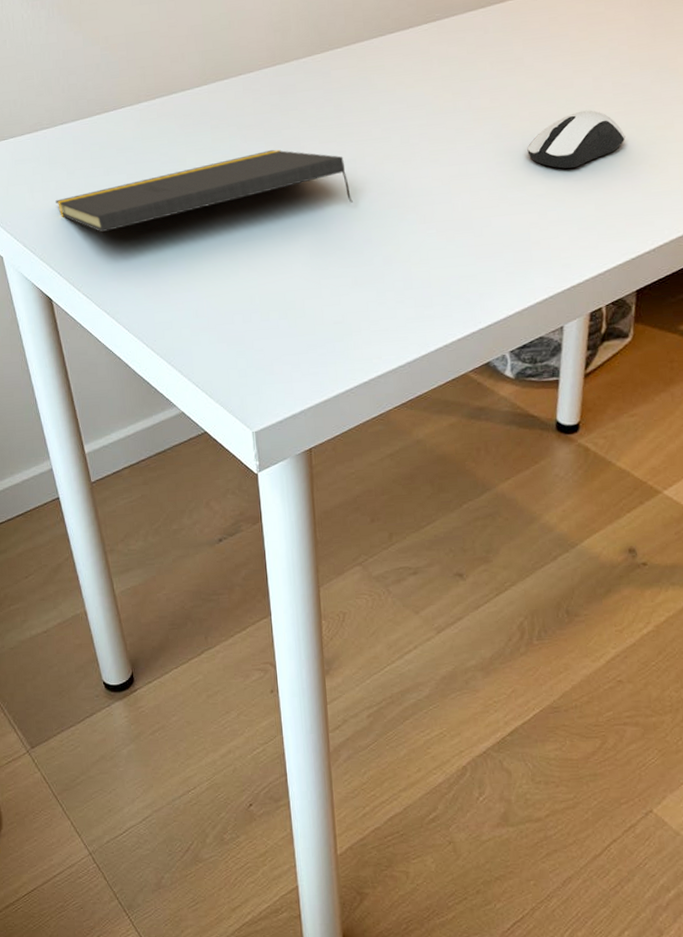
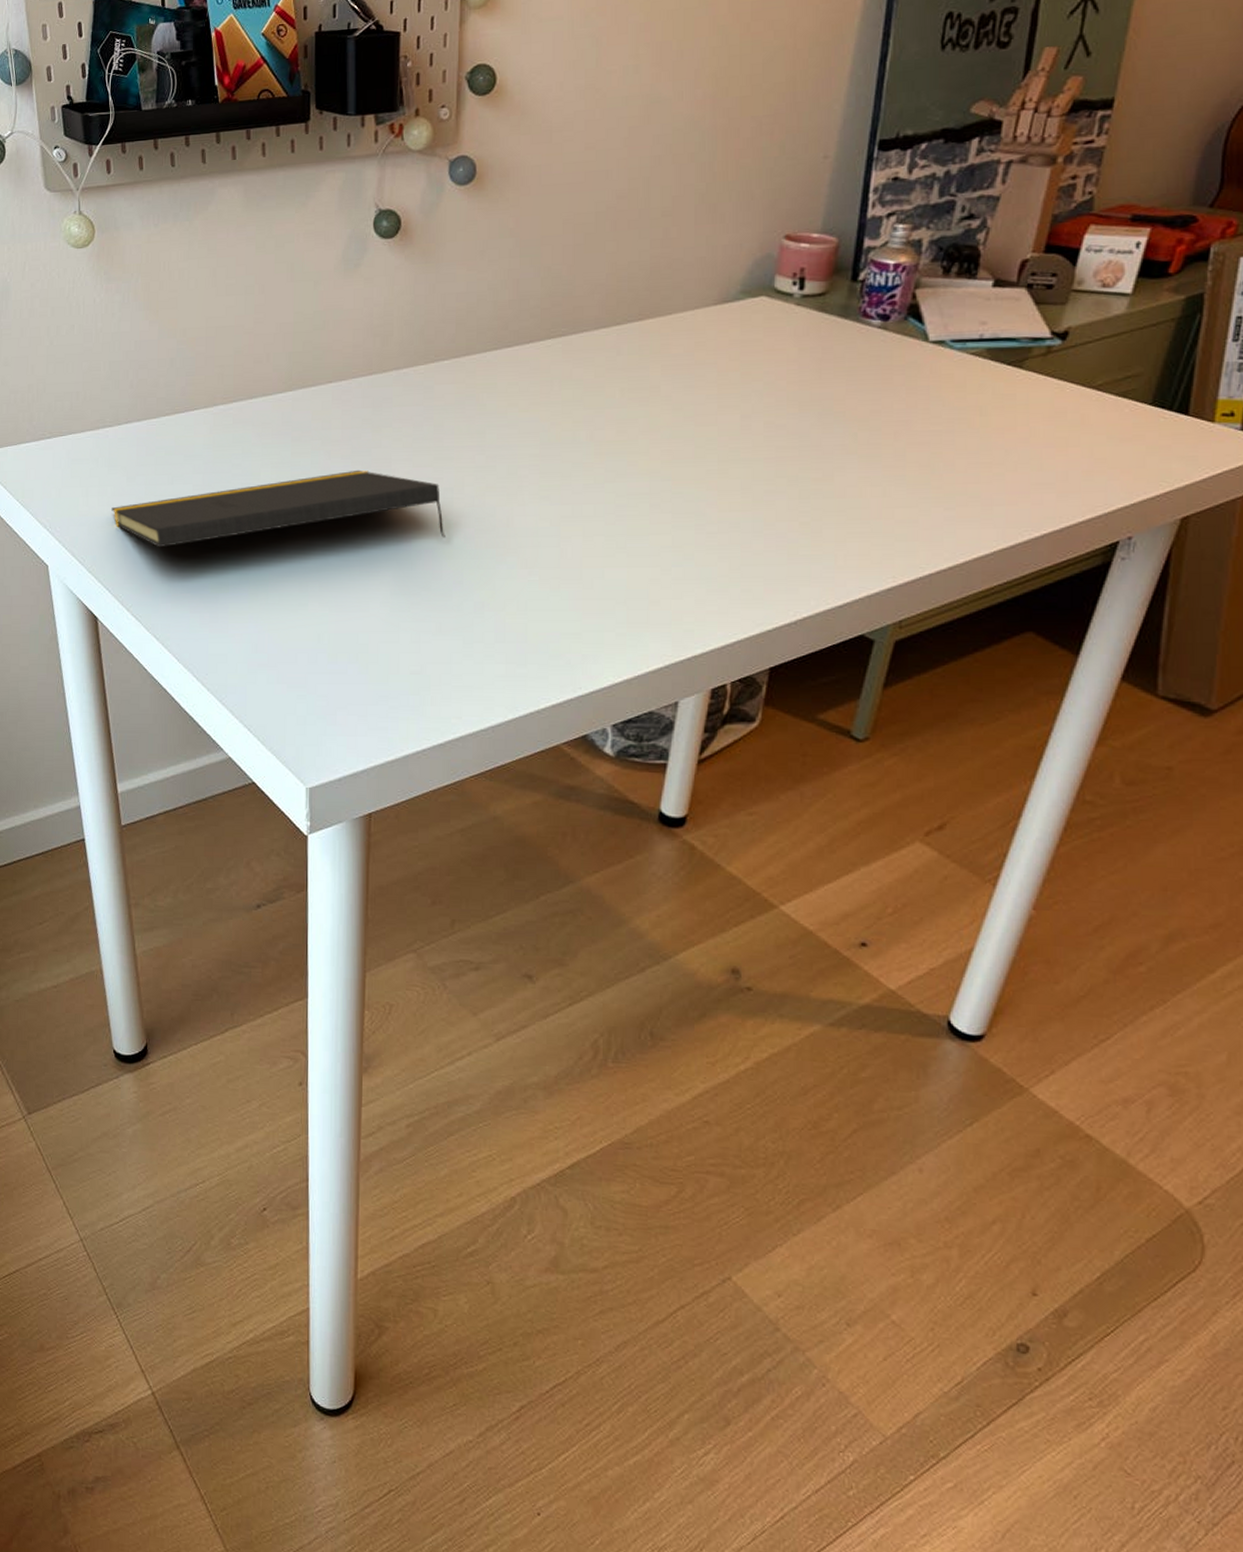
computer mouse: present [527,110,626,169] -> none [655,453,774,518]

